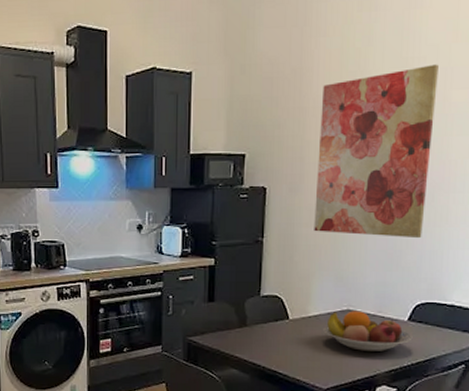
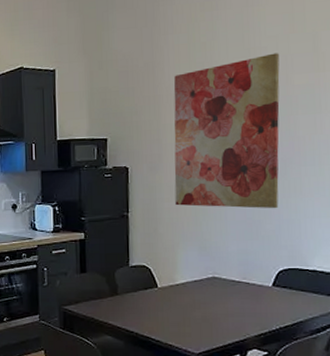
fruit bowl: present [323,311,413,351] -> none [191,278,279,316]

